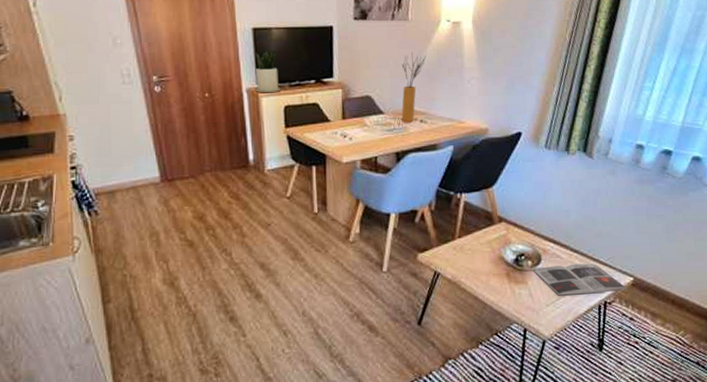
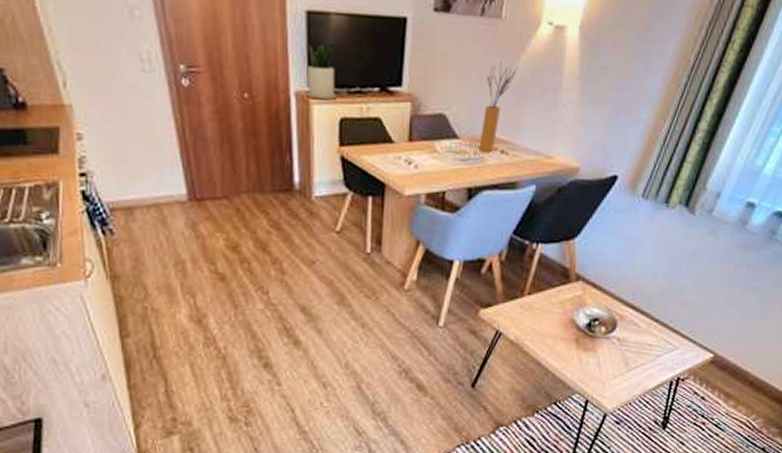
magazine: present [533,263,628,296] -> none [606,334,705,368]

